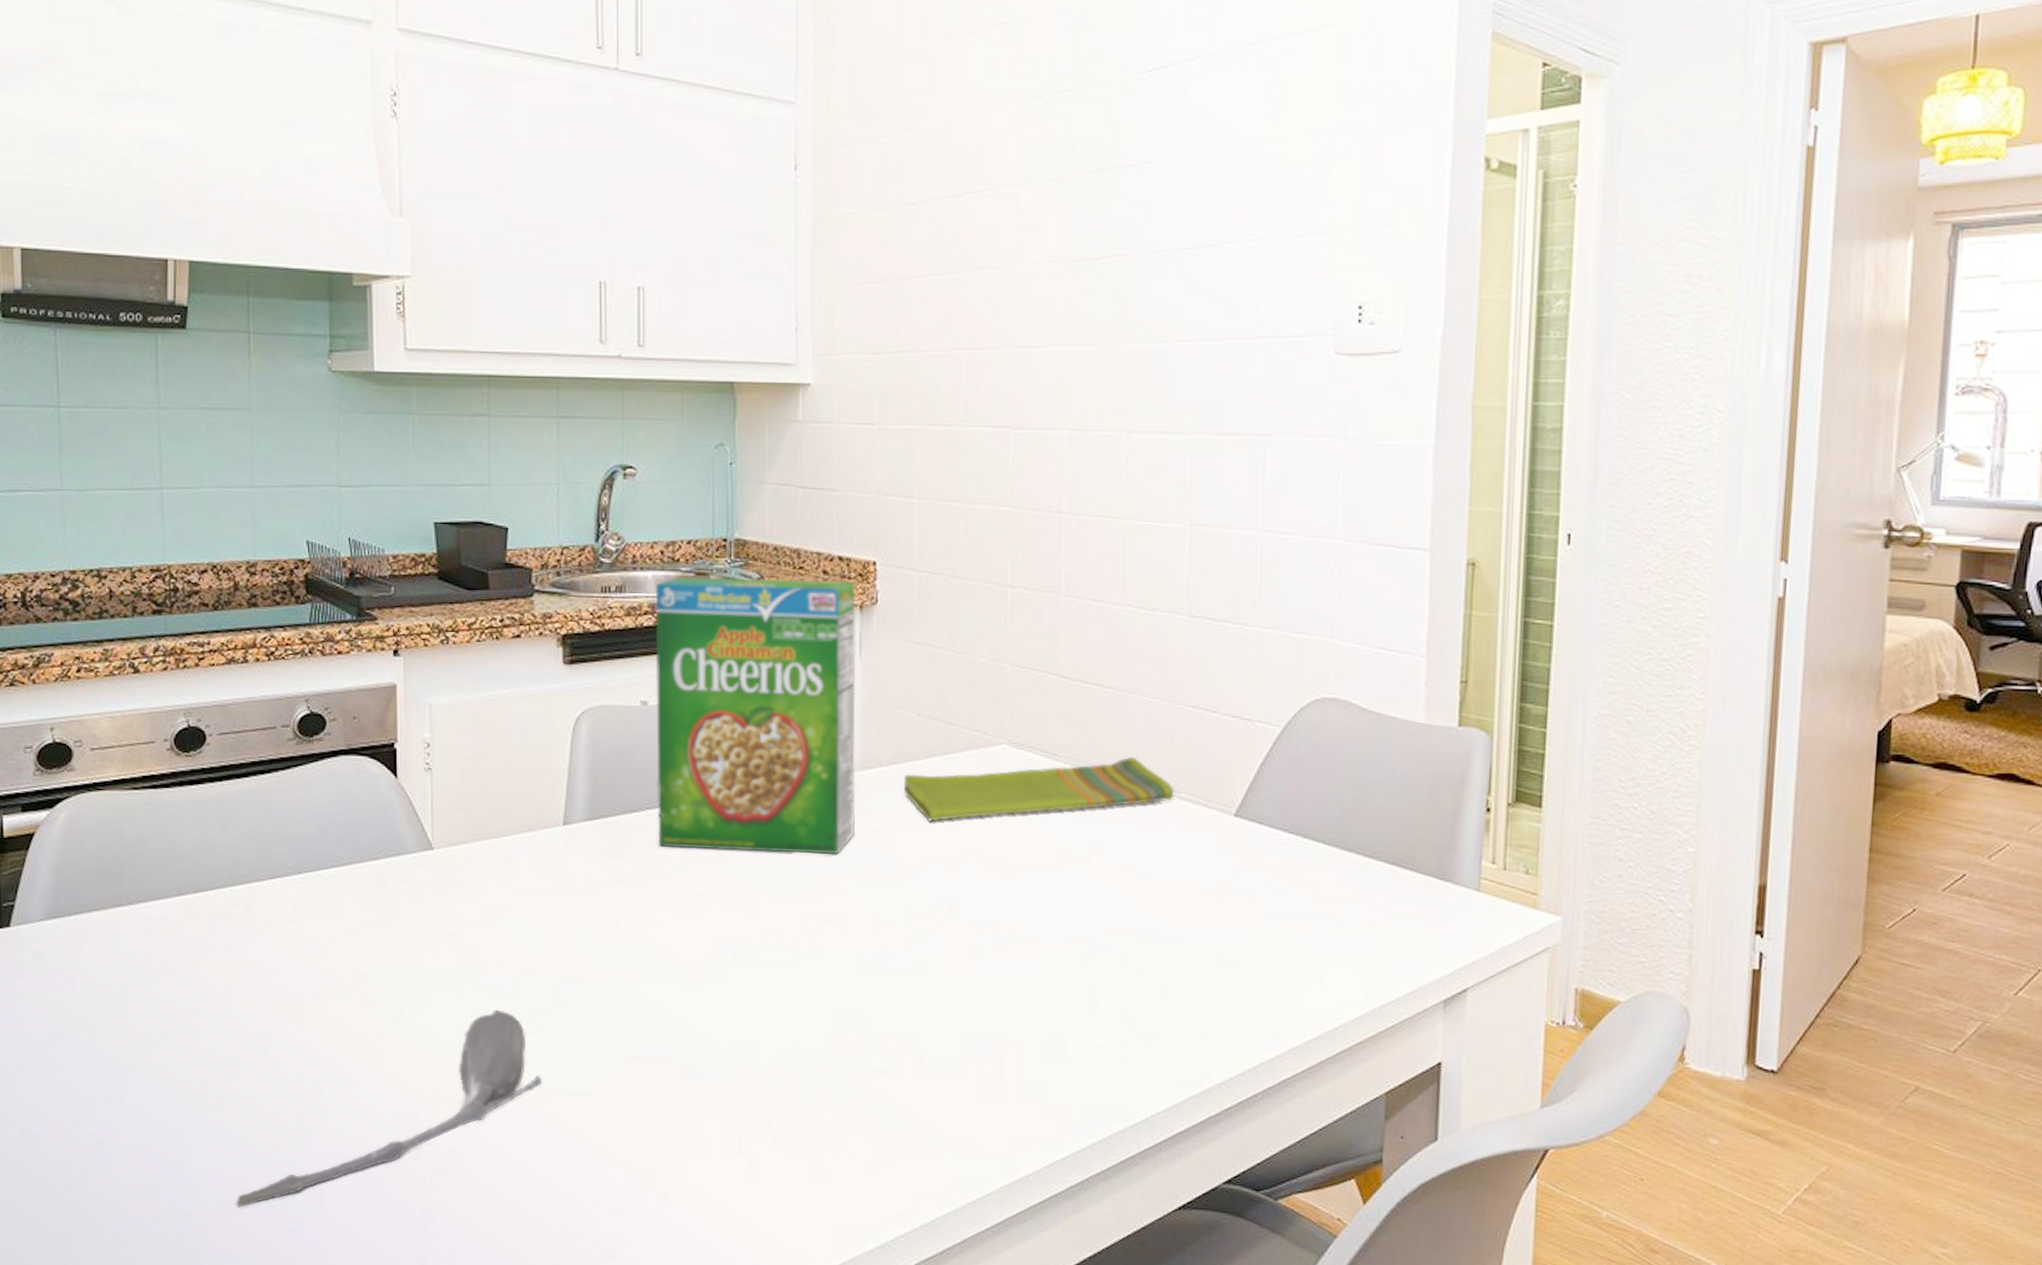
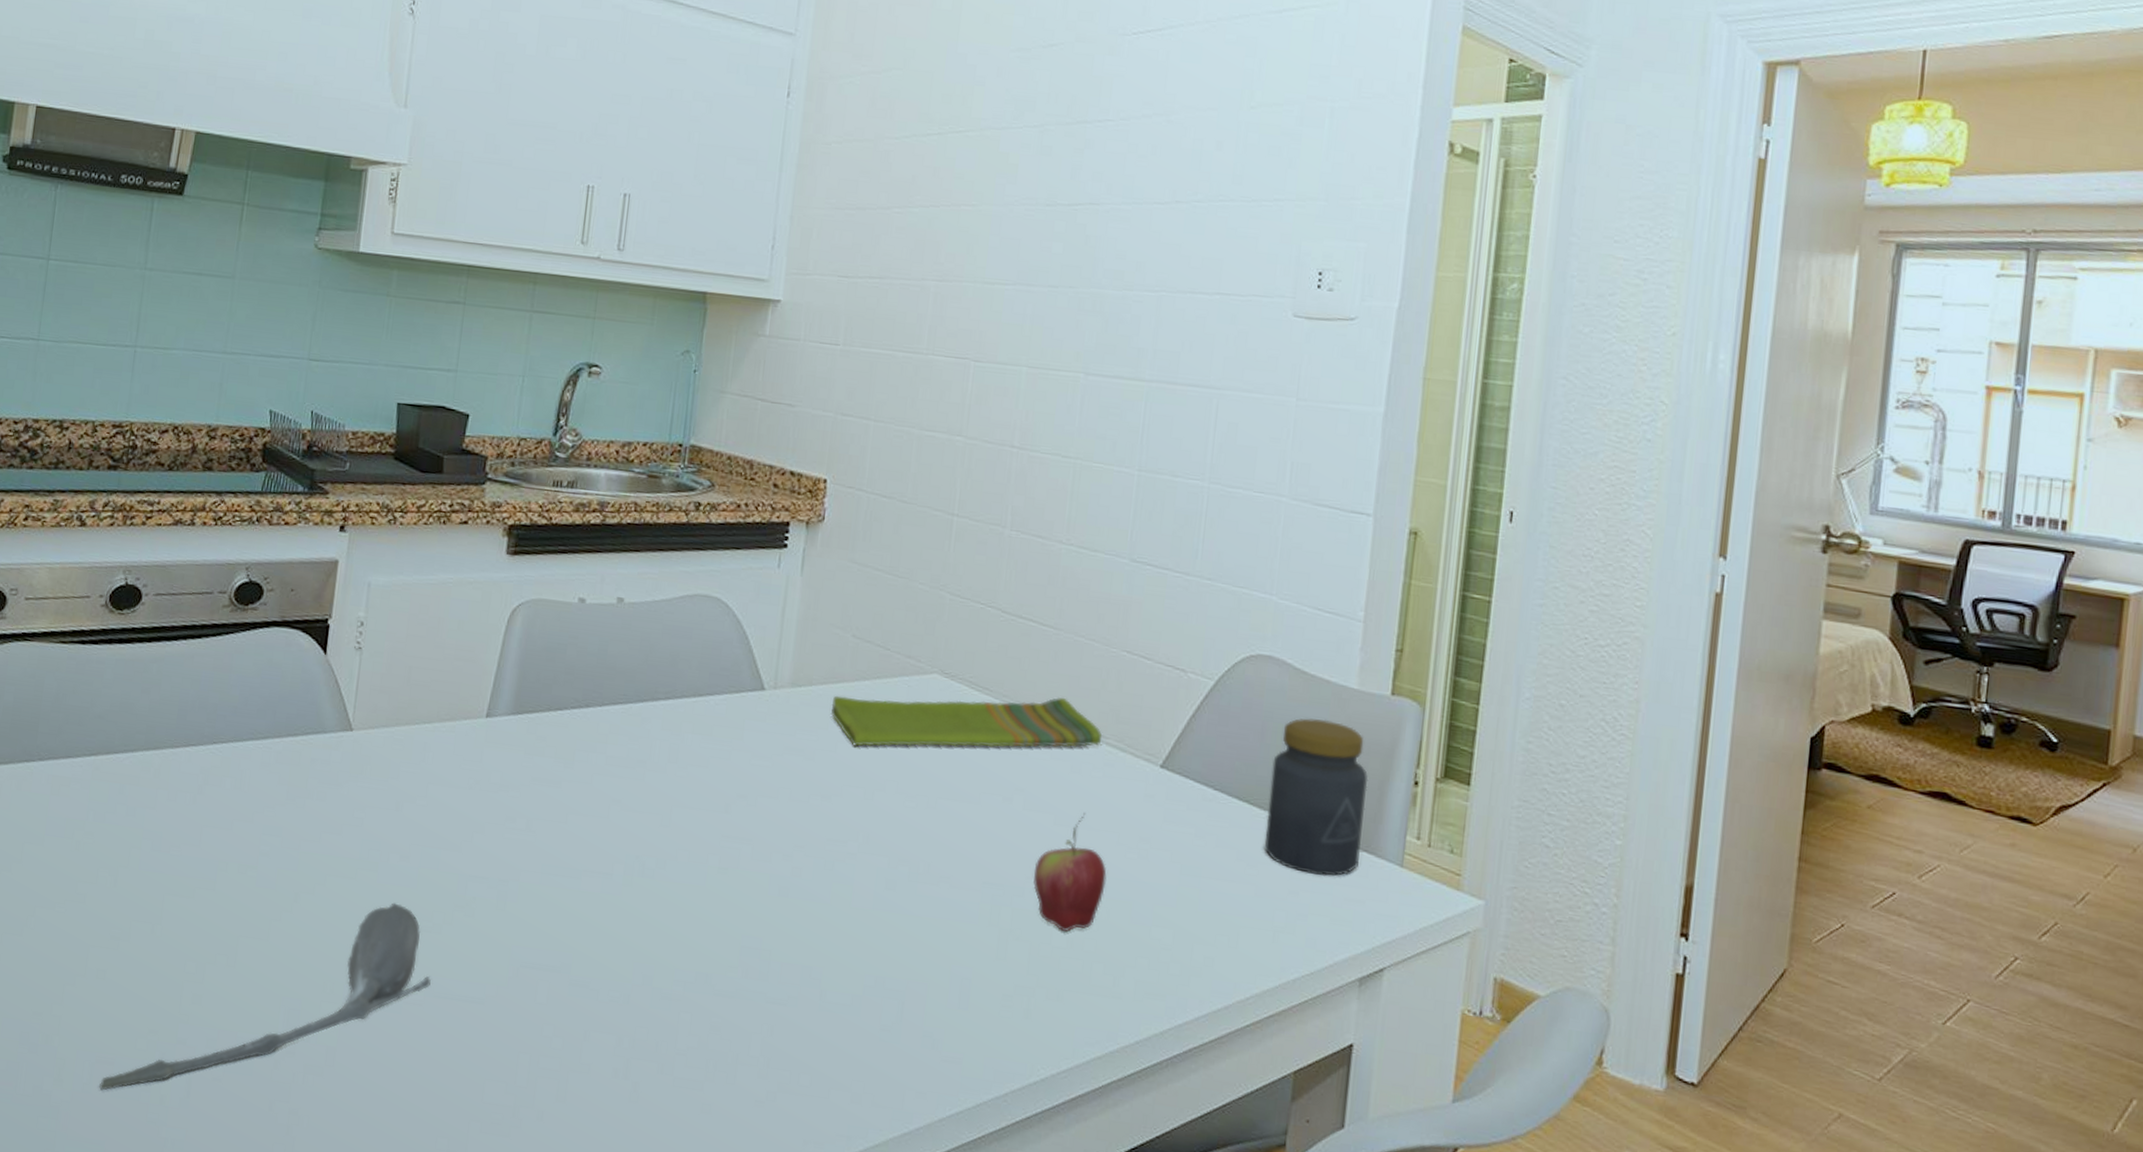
cereal box: present [655,577,856,854] -> none [579,478,803,771]
fruit: none [1117,866,1190,981] -> present [1033,813,1107,932]
jar: none [1342,755,1441,907] -> present [1264,718,1368,877]

